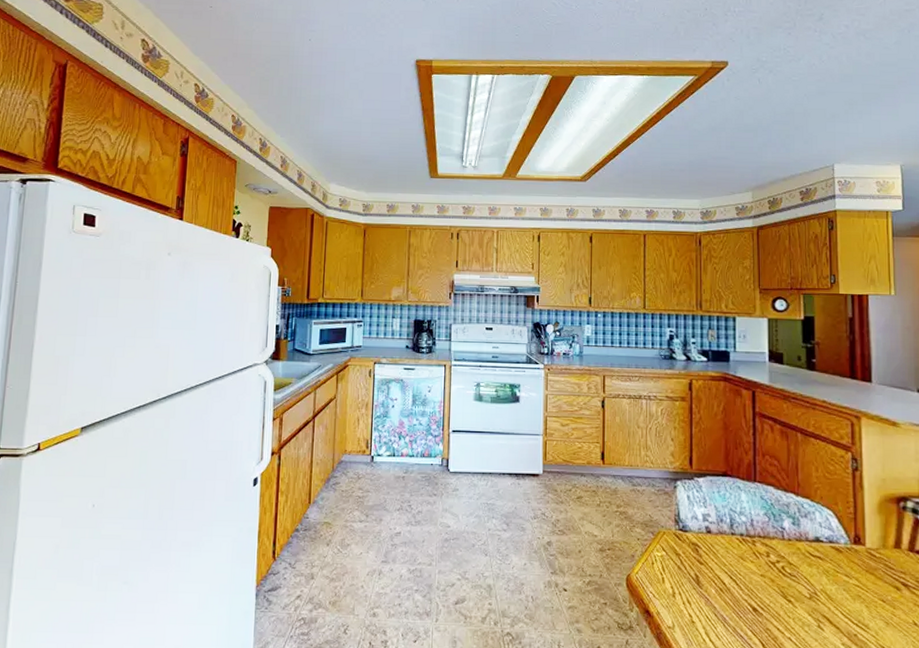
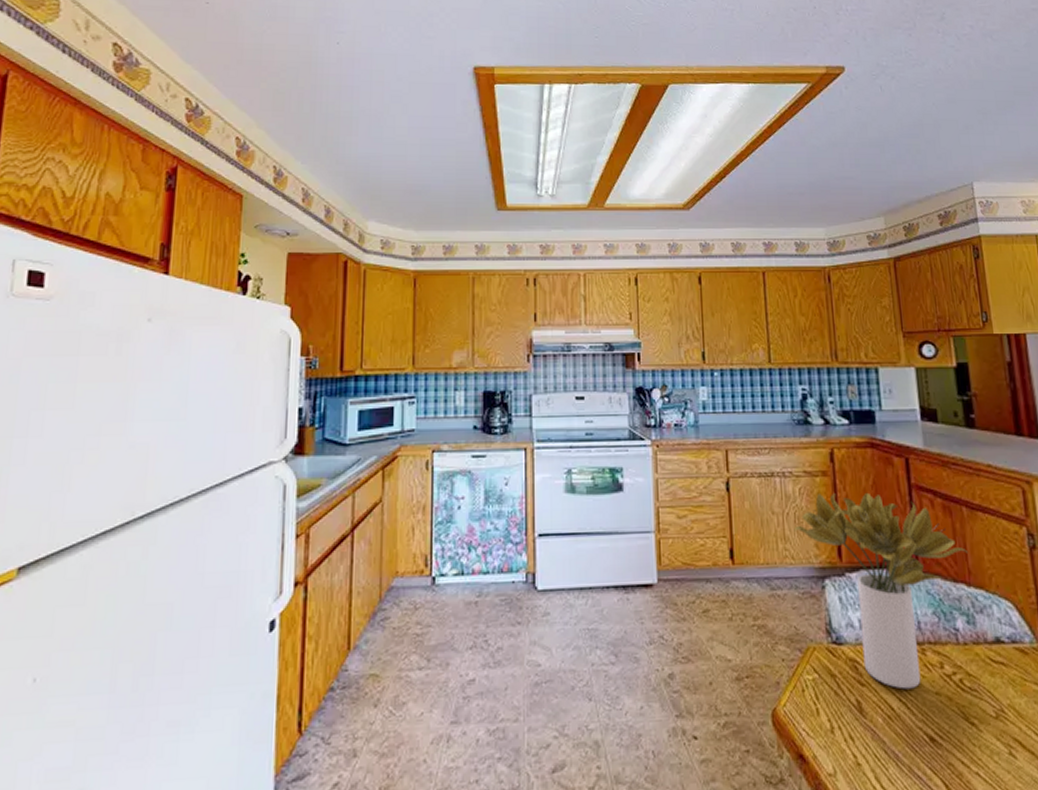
flower bouquet: none [654,415,800,570] -> present [794,492,969,689]

